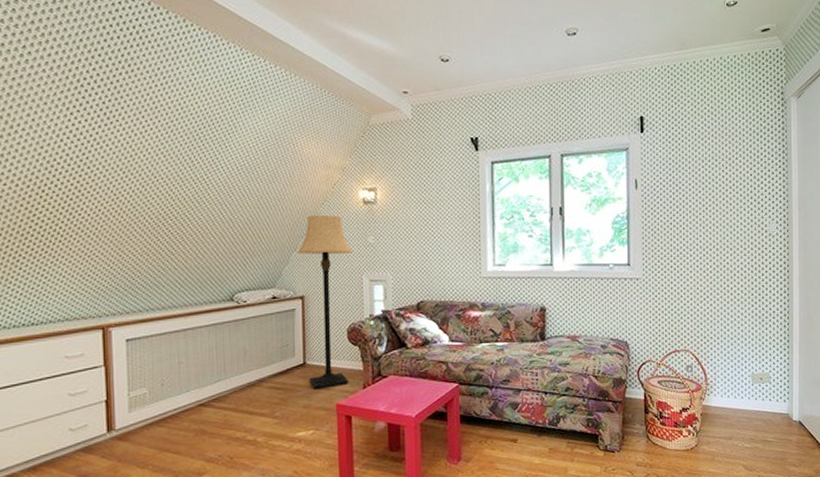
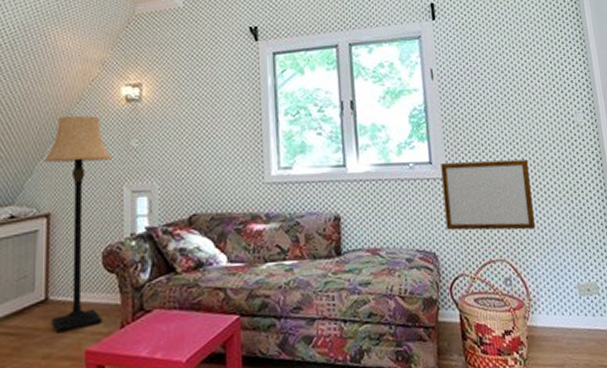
writing board: none [638,264,720,326] -> present [441,159,536,231]

